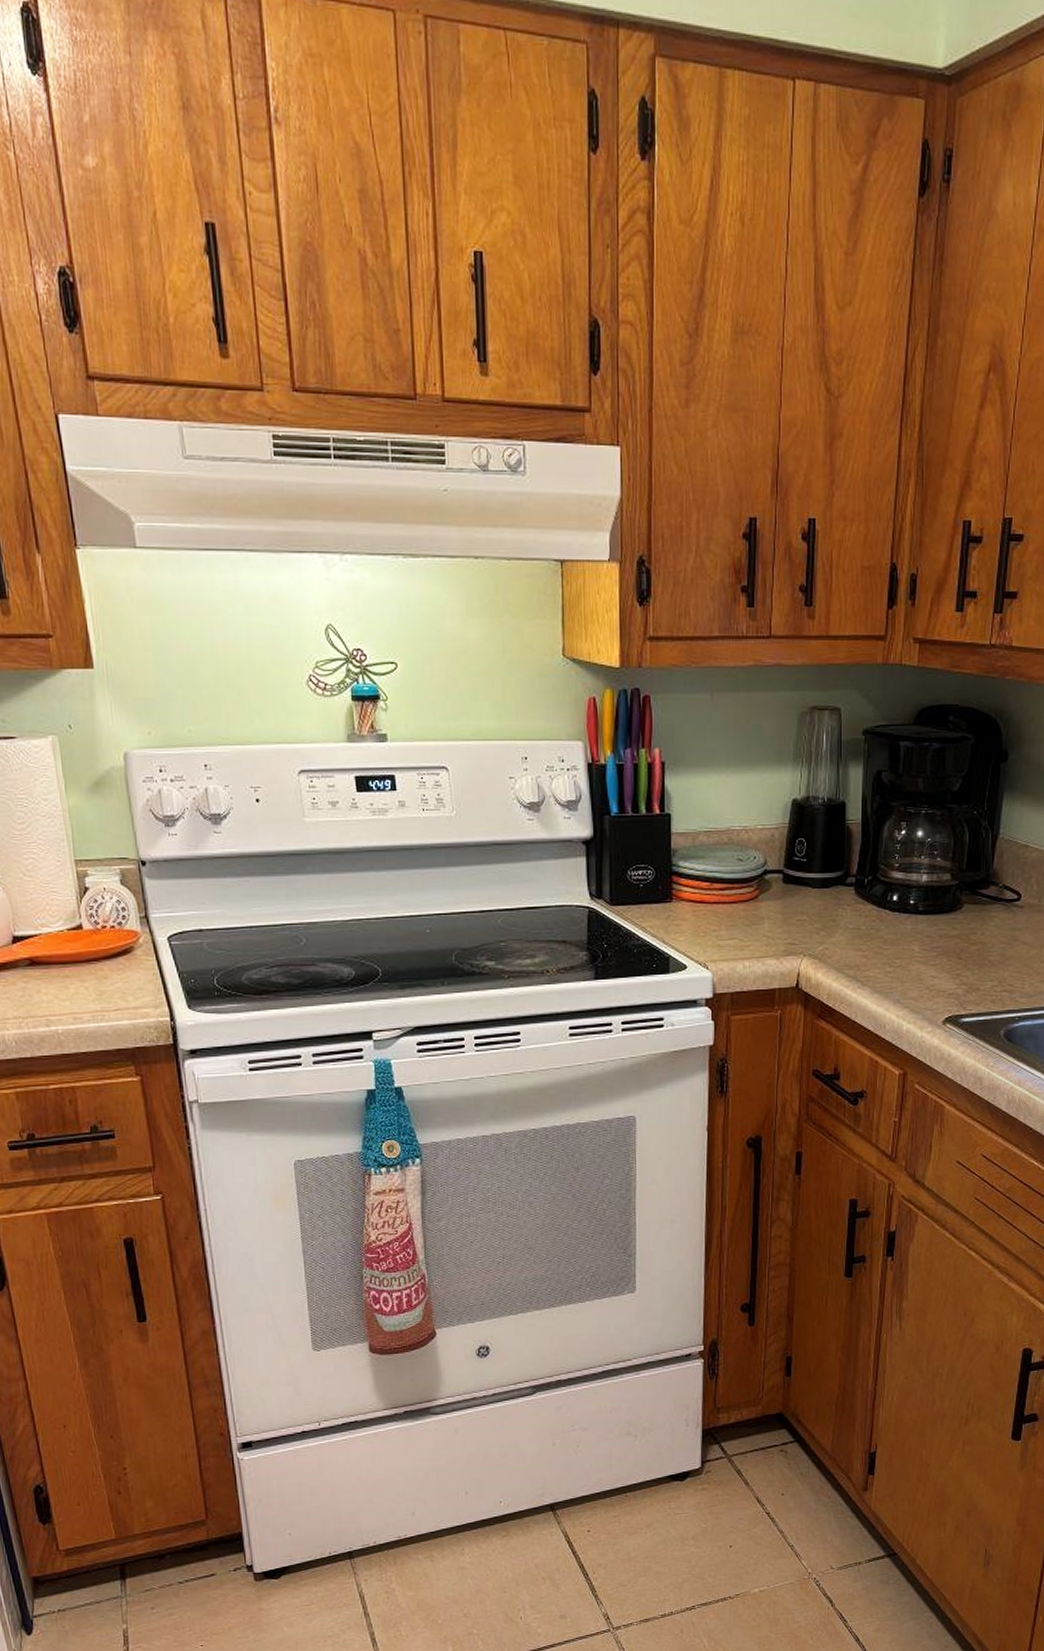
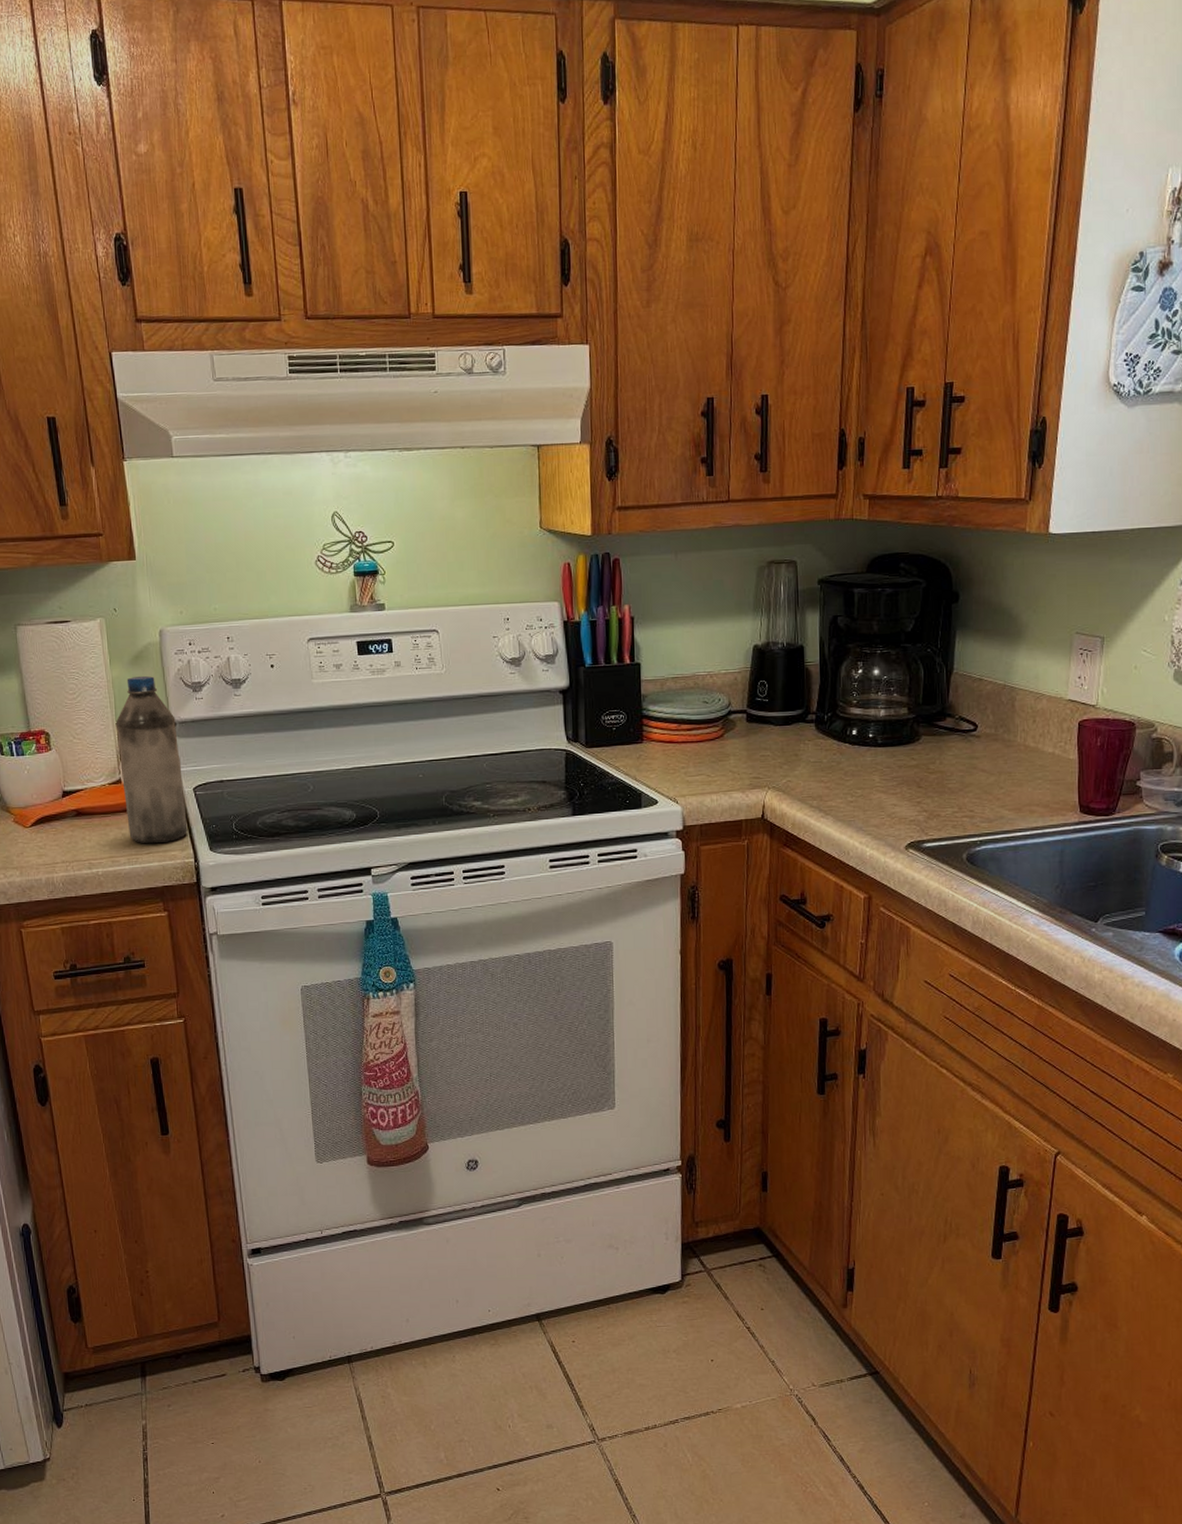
water bottle: none [74,805,162,999] -> present [115,675,188,844]

